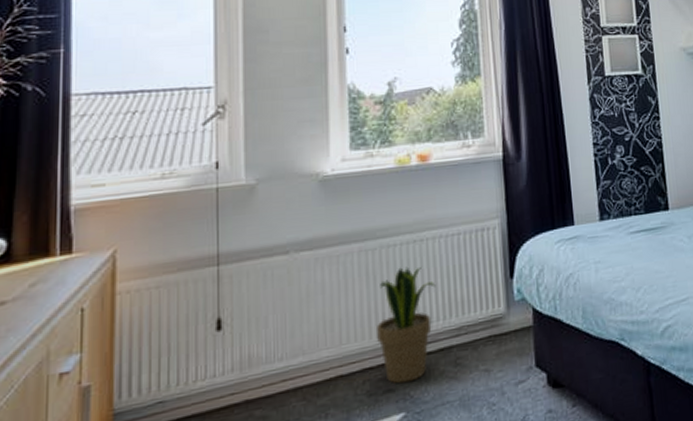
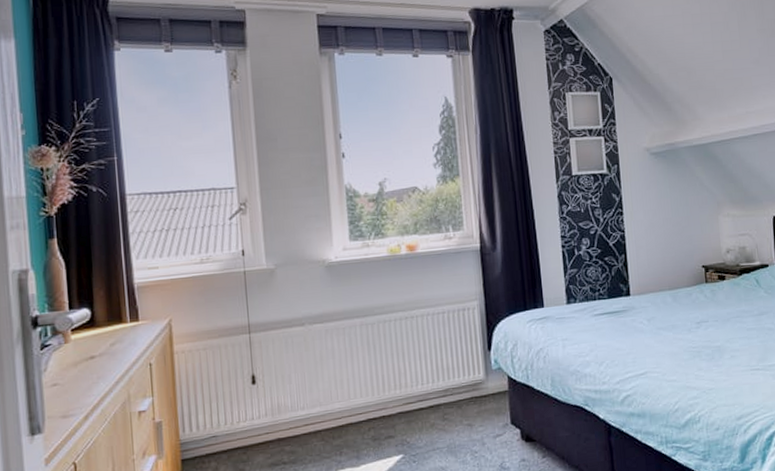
potted plant: present [377,266,436,384] -> none [378,338,425,432]

